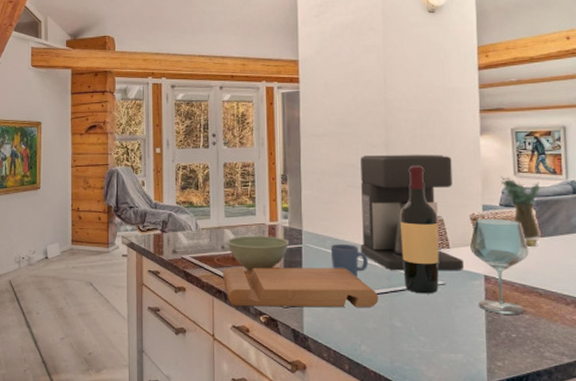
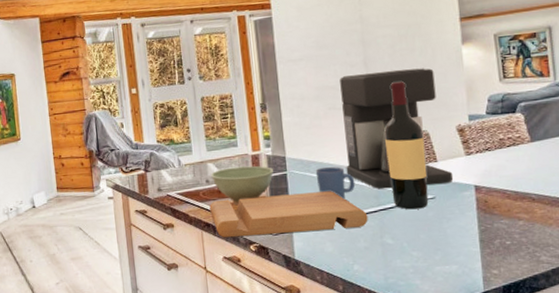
wine glass: present [470,218,529,314] -> none [458,127,520,223]
vase: present [501,177,541,246] -> none [486,84,531,153]

